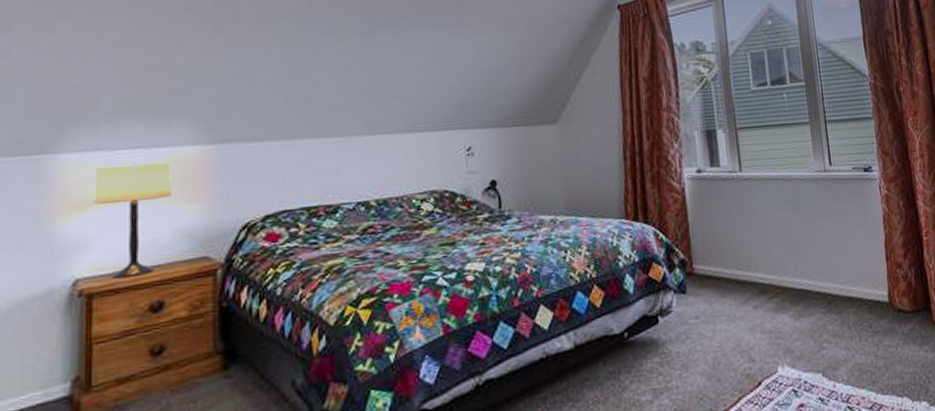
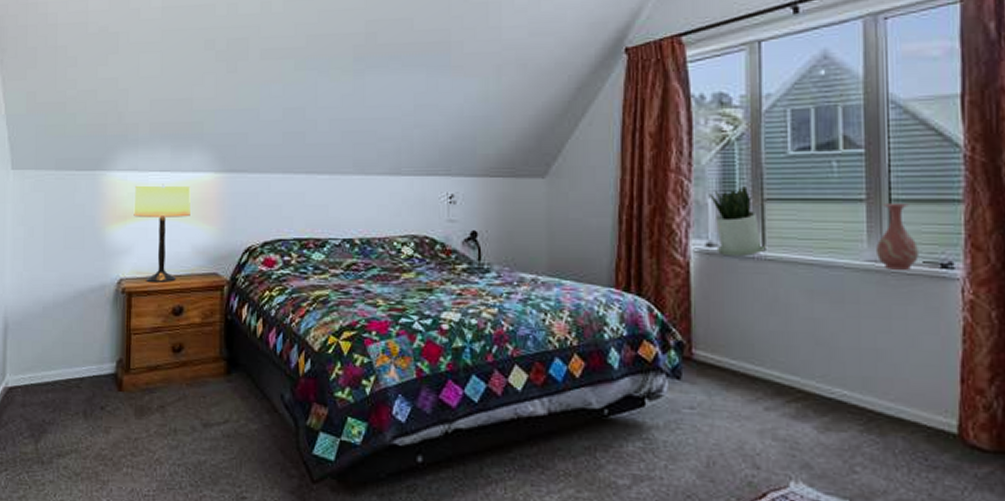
planter: none [694,117,742,180] -> present [708,185,766,257]
vase: none [820,122,849,178] -> present [876,202,919,272]

